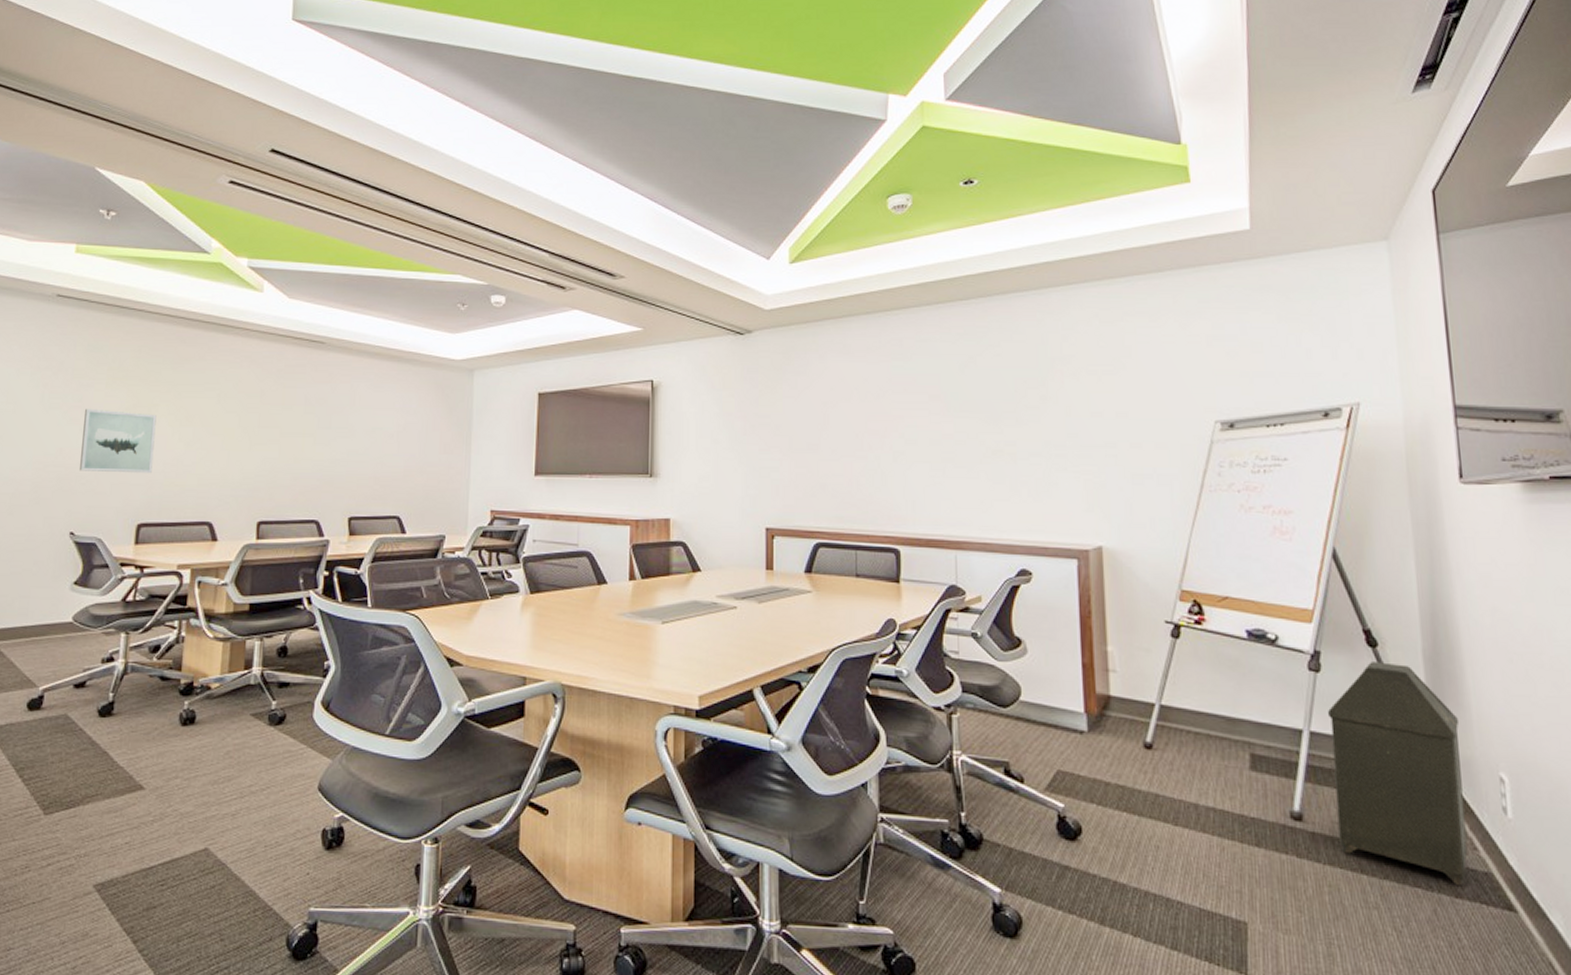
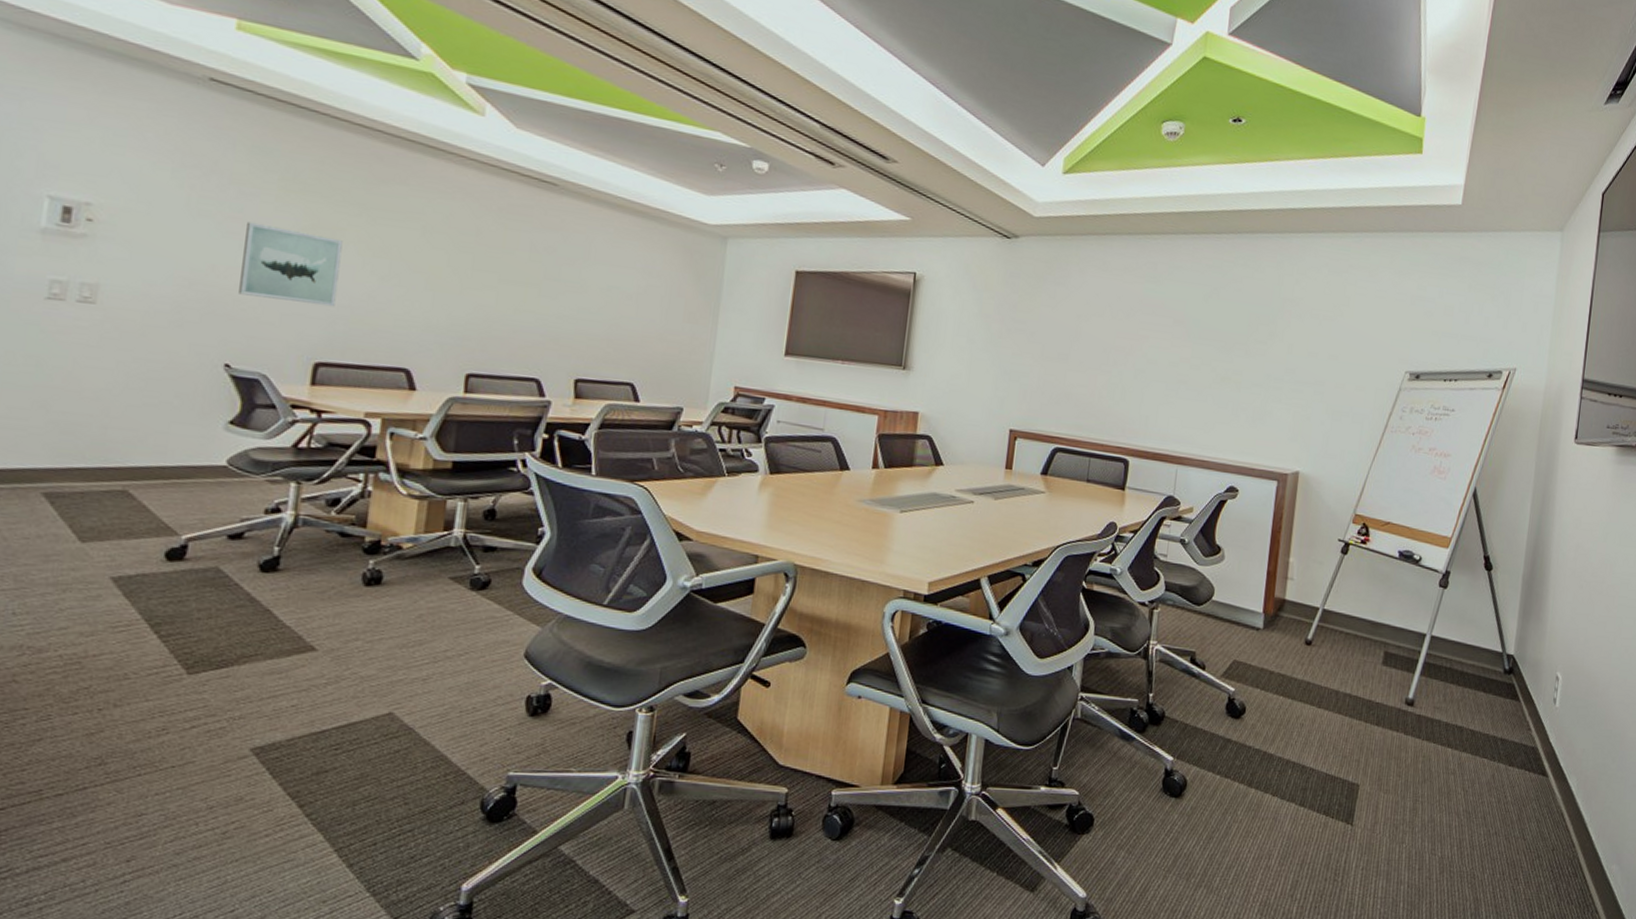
trash can: present [1328,662,1468,886] -> none [1437,582,1538,757]

